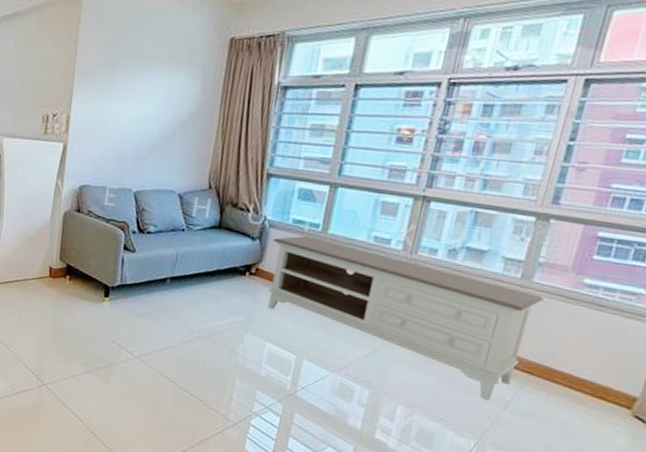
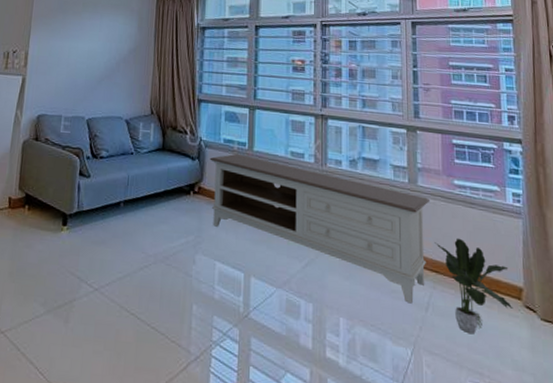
potted plant: none [536,340,627,436] -> present [435,238,513,335]

